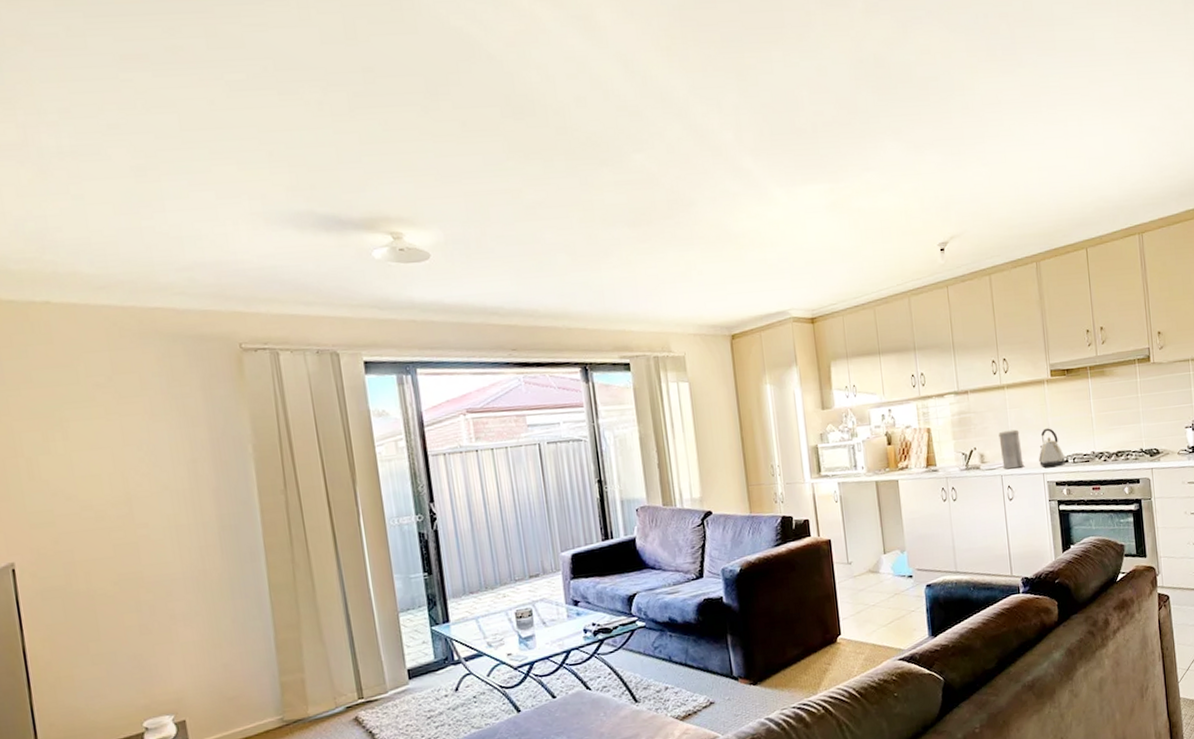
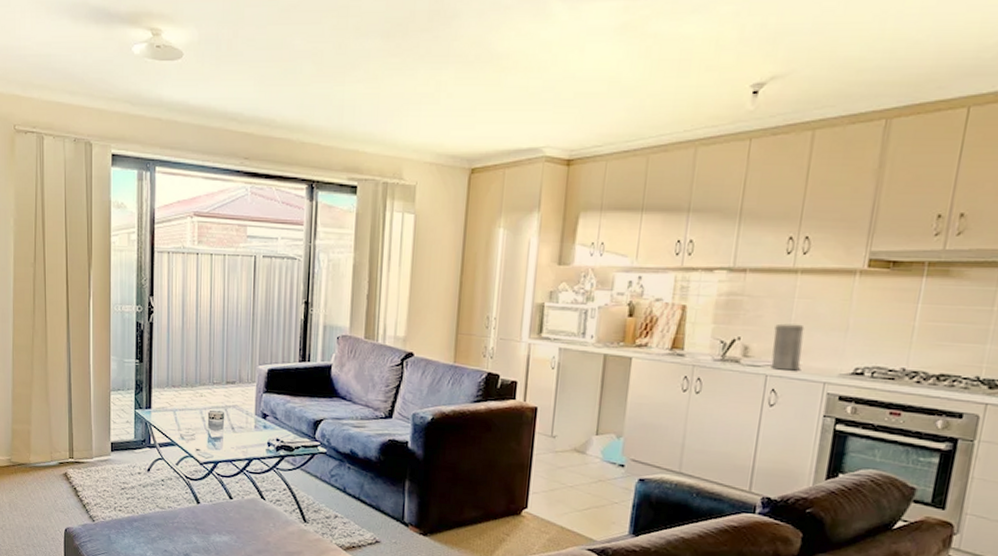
kettle: present [1038,428,1066,468] -> none [821,329,862,379]

